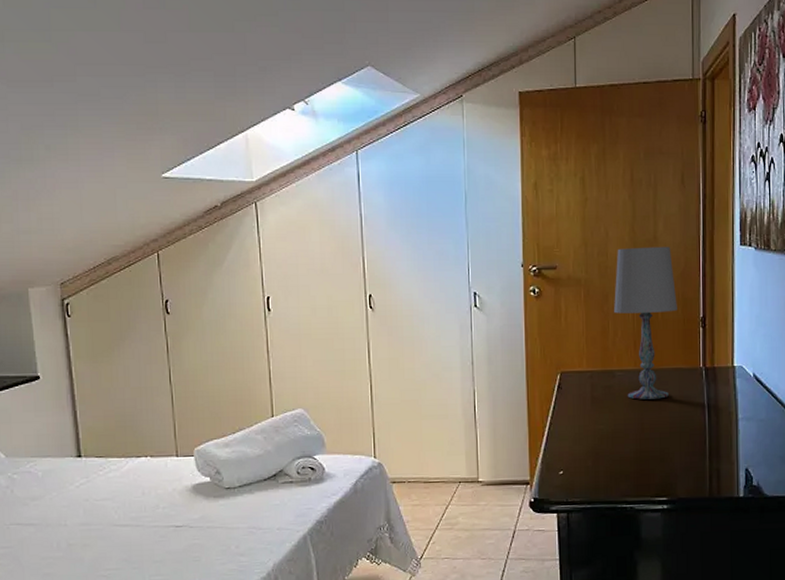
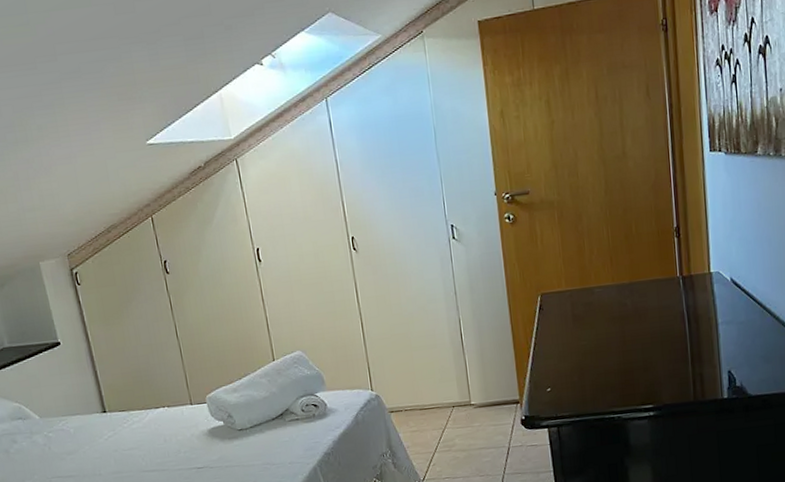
table lamp: present [614,246,677,400] -> none [587,160,651,314]

